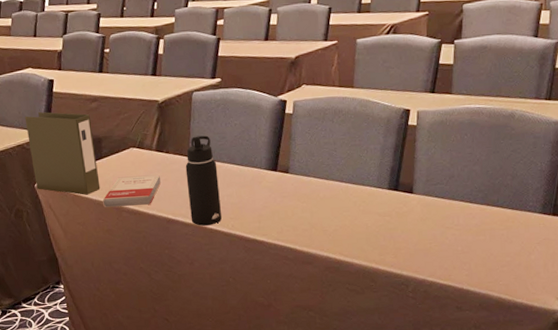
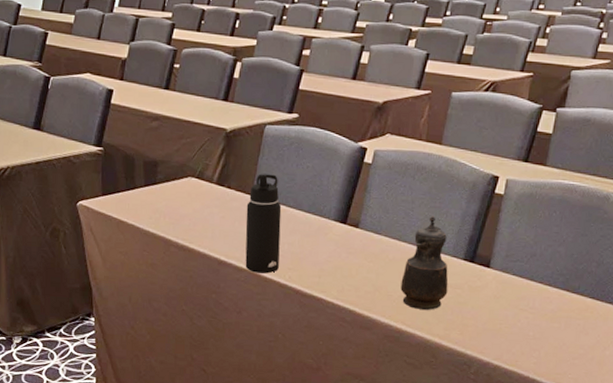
binder: present [24,111,101,195] -> none [75,123,150,223]
book: present [102,174,162,208] -> none [149,207,218,243]
coffeepot: none [334,153,378,240] -> present [400,215,448,310]

